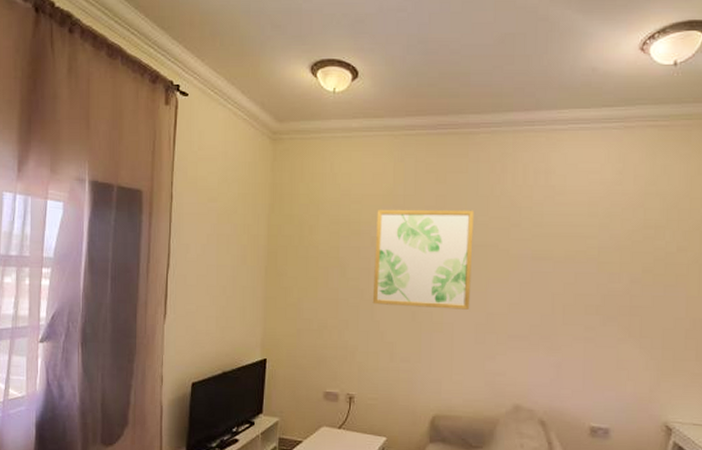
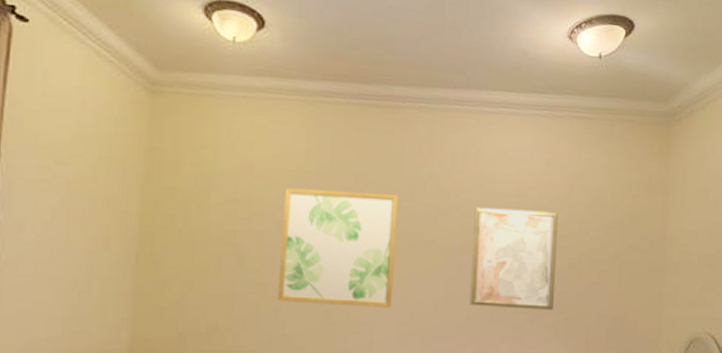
wall art: none [542,217,631,312] -> present [469,207,558,310]

